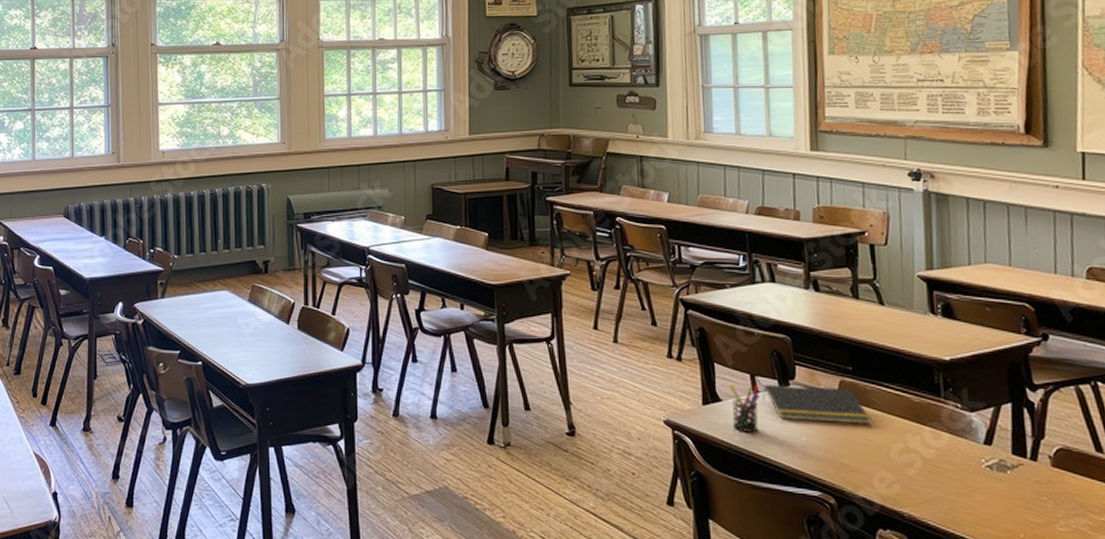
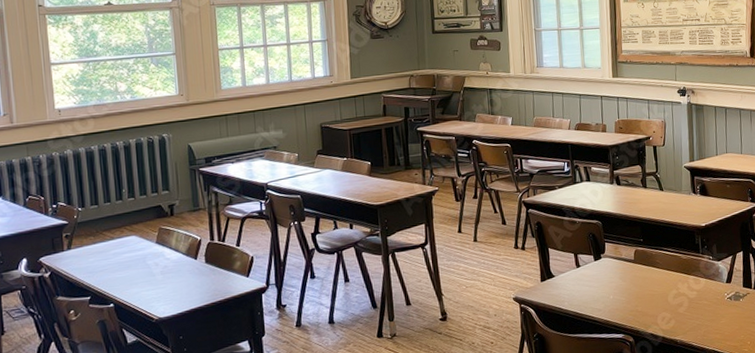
pen holder: present [728,384,759,433] -> none [559,261,581,298]
notepad: present [762,385,872,425] -> none [583,255,656,285]

